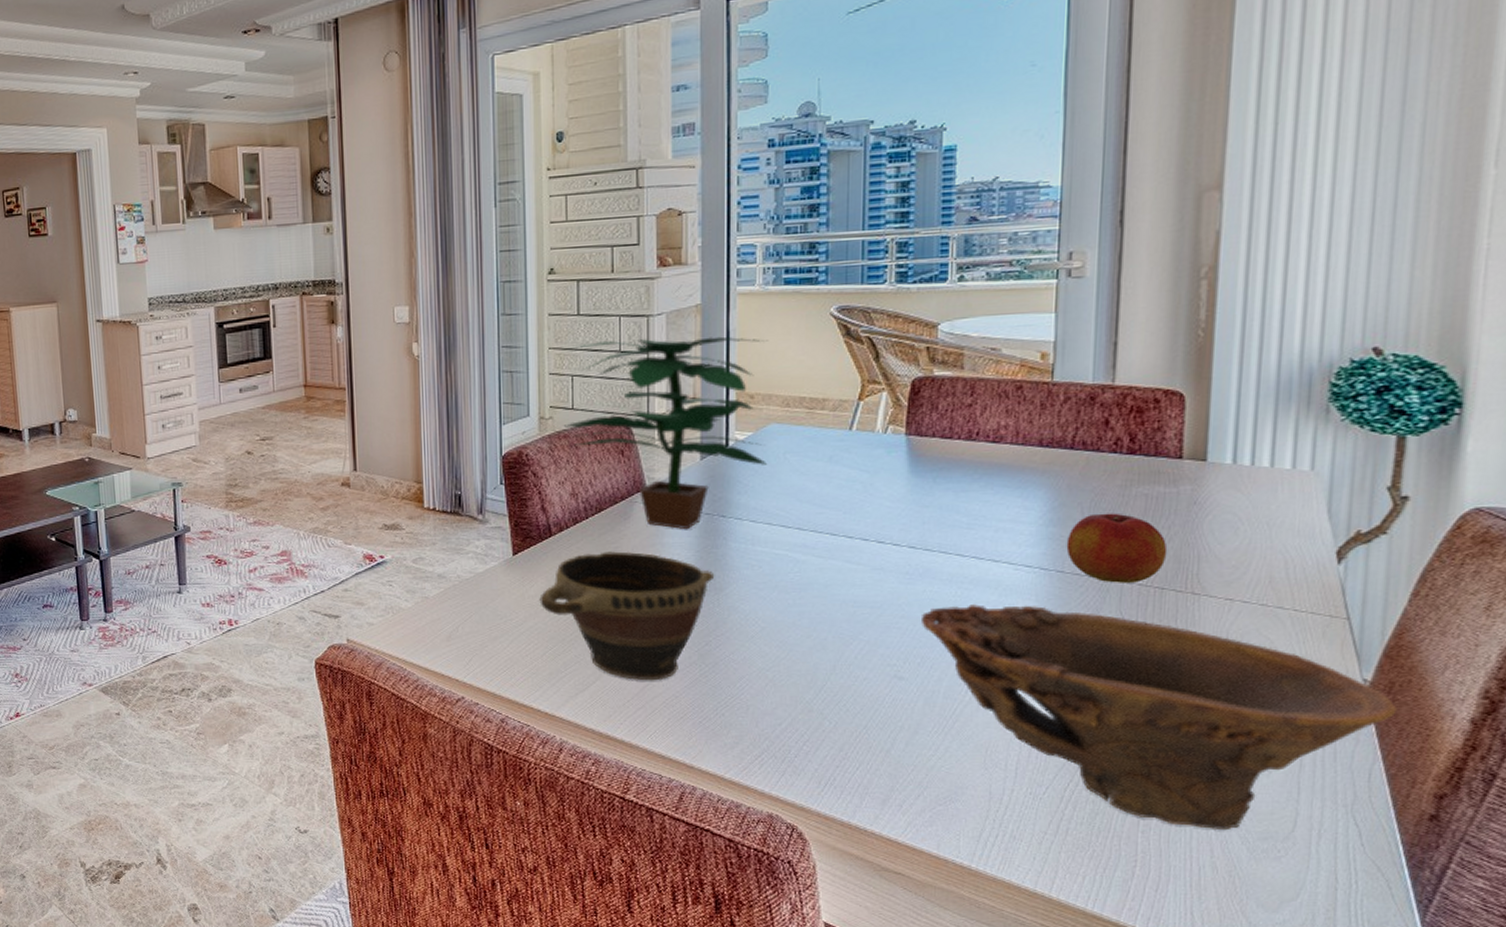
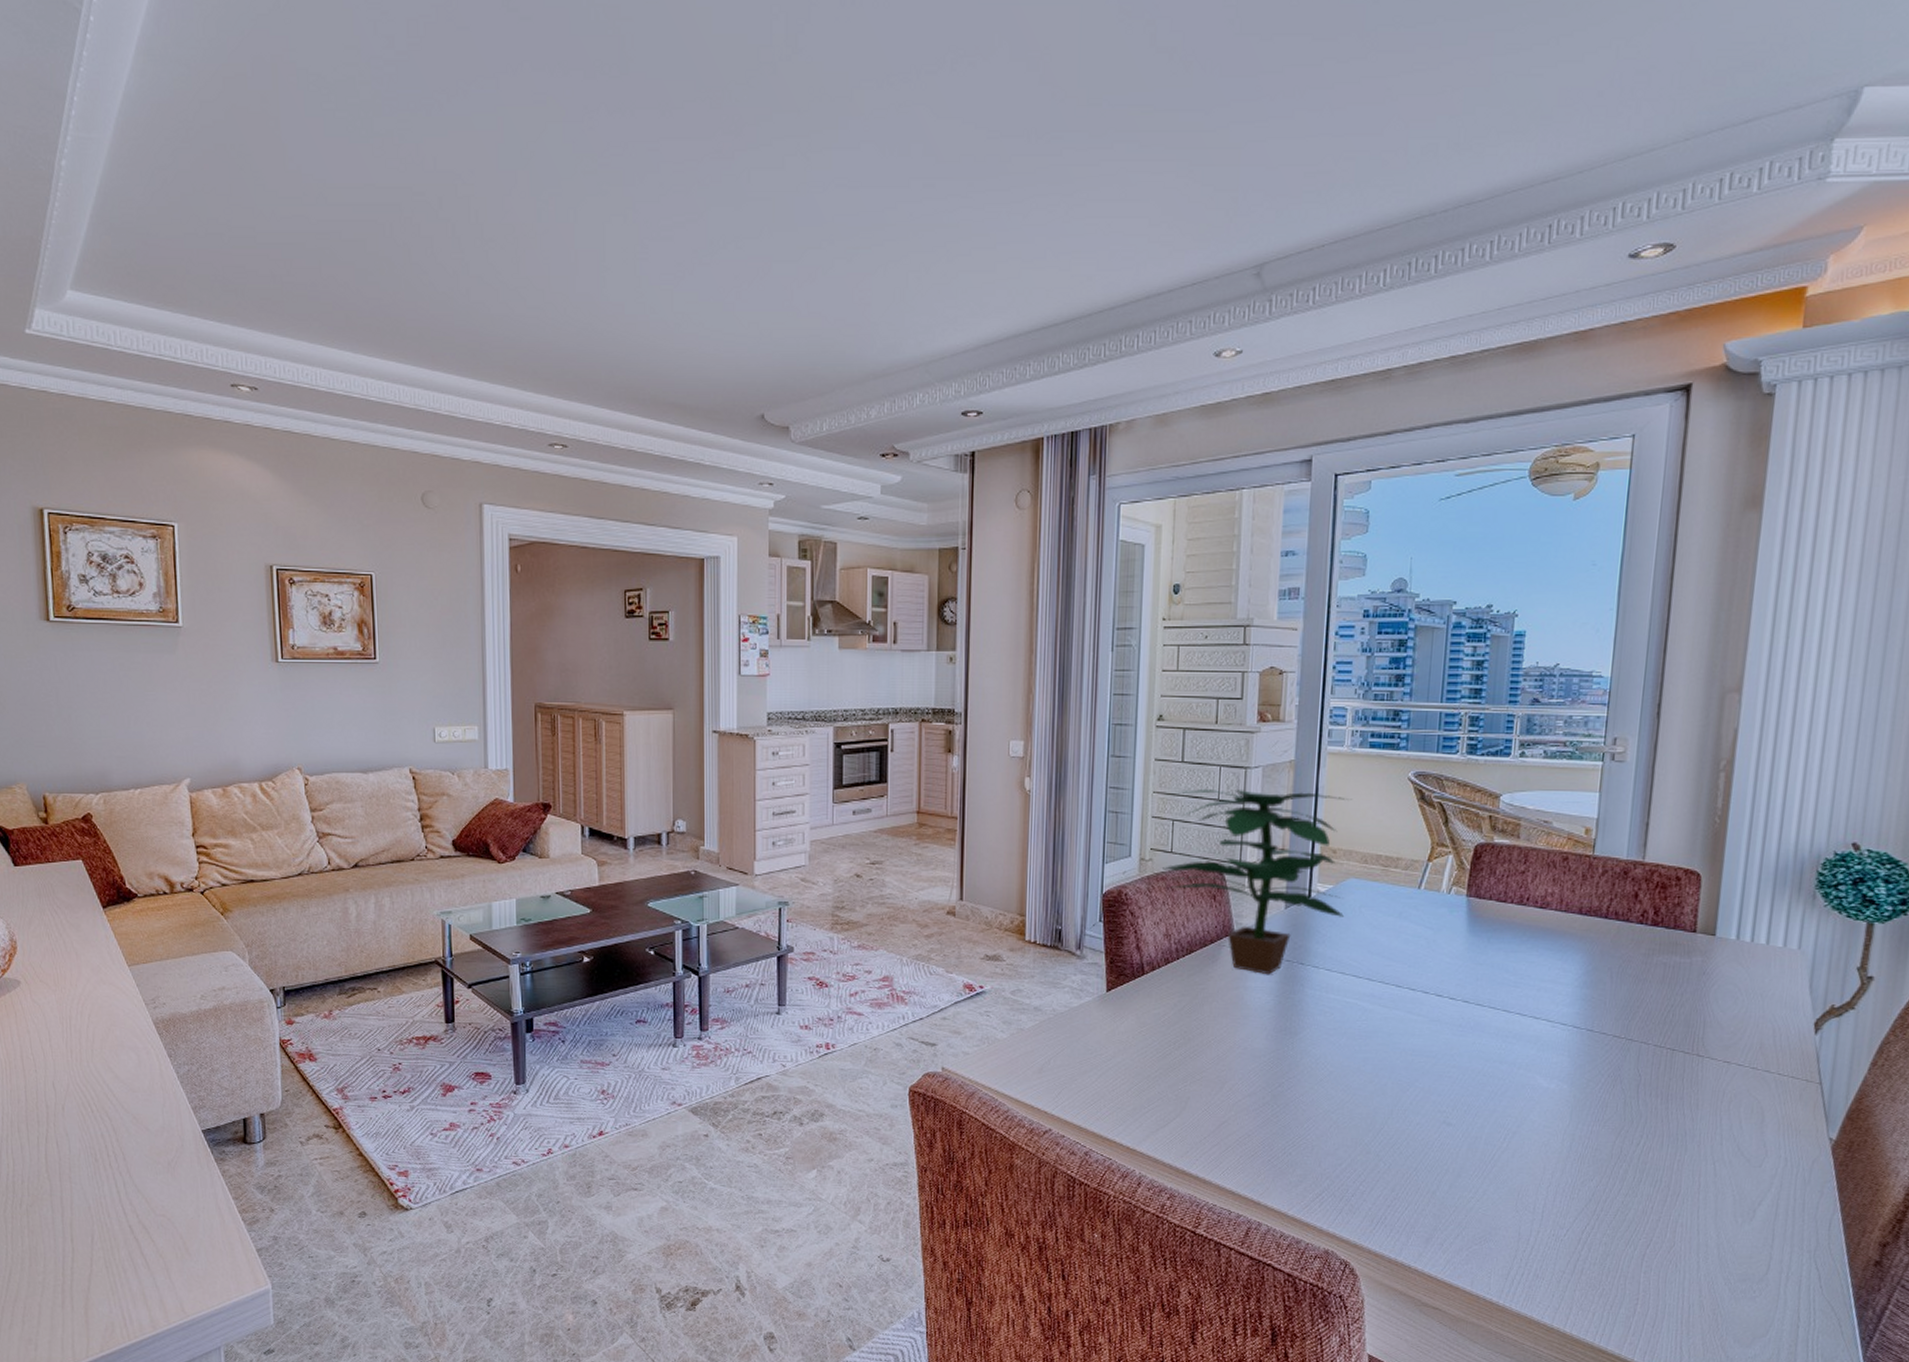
bowl: present [539,551,713,681] -> none [1128,992,1290,1119]
bowl: present [922,604,1397,831] -> none [1470,1058,1855,1272]
apple: present [1066,513,1168,583] -> none [1596,978,1680,1043]

